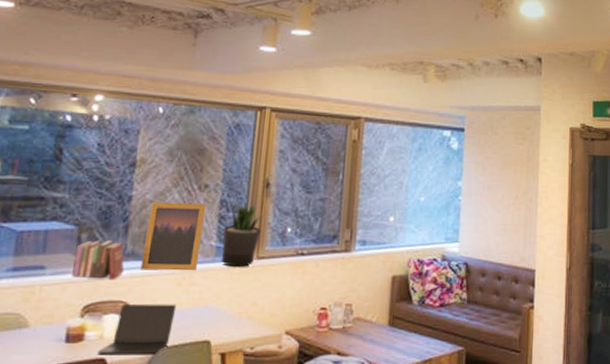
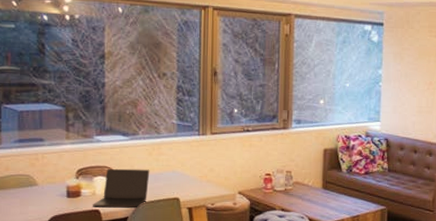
books: present [72,240,125,279] -> none [65,118,106,150]
picture frame: present [140,201,207,271] -> none [118,87,166,144]
planter: present [221,198,262,267] -> none [182,84,213,141]

